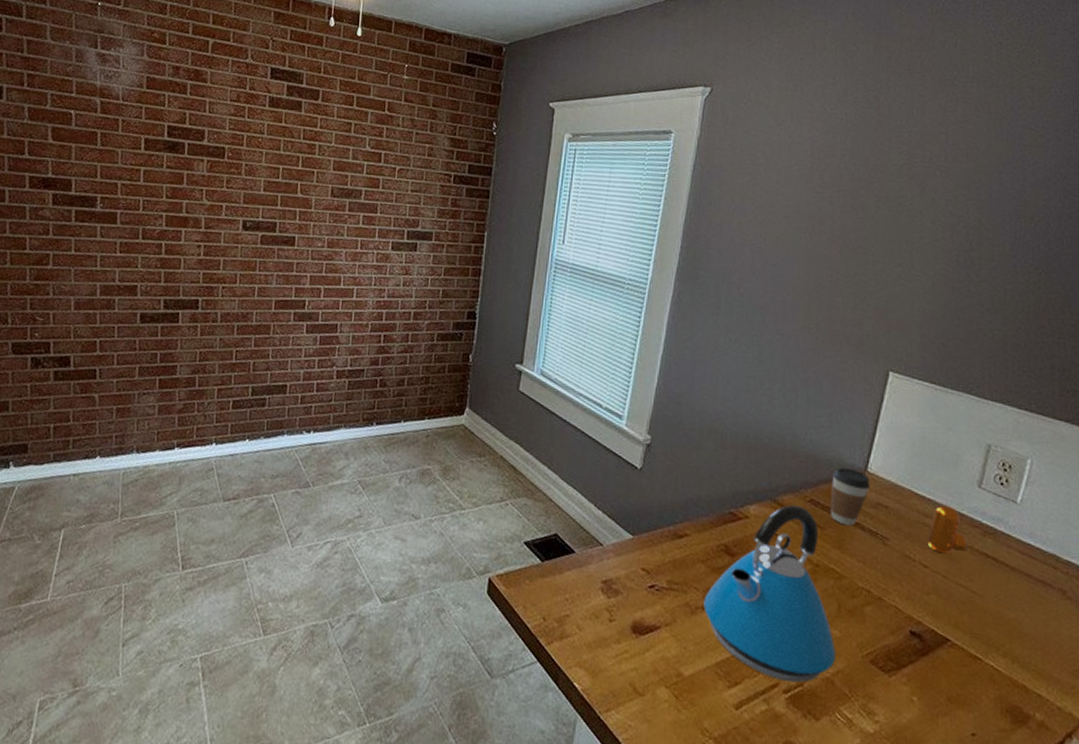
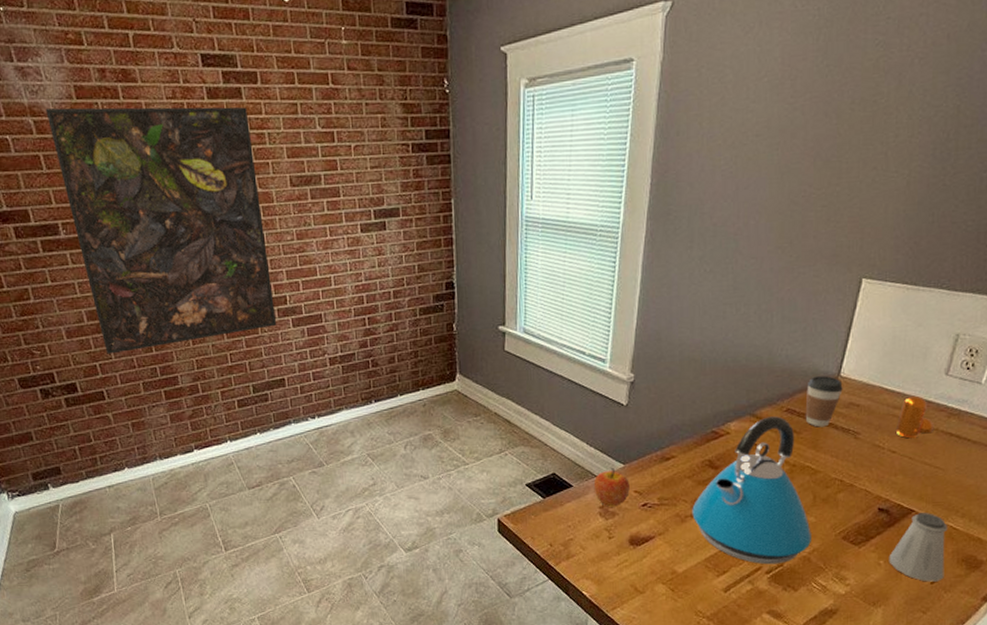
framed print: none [110,92,304,333] -> present [45,106,277,354]
apple: none [597,538,637,584] -> present [593,468,630,507]
saltshaker: none [923,643,989,734] -> present [888,512,948,582]

